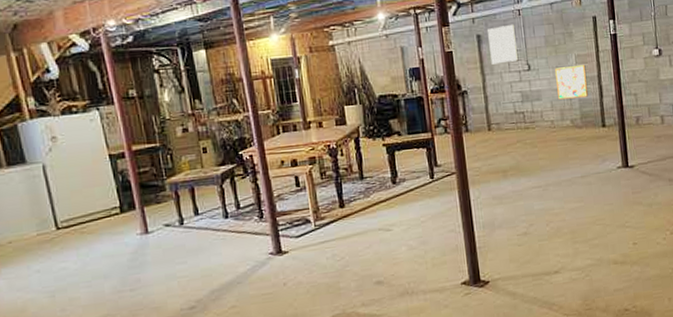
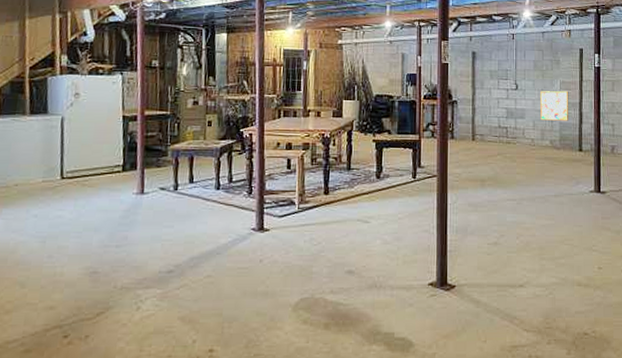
wall art: present [488,24,518,65] -> none [482,46,507,80]

